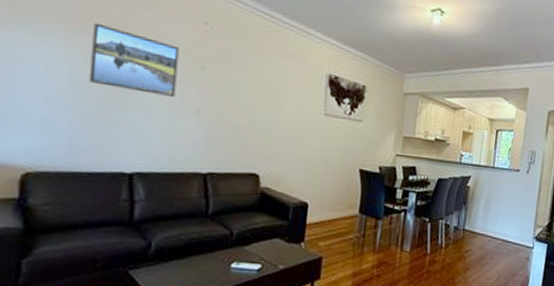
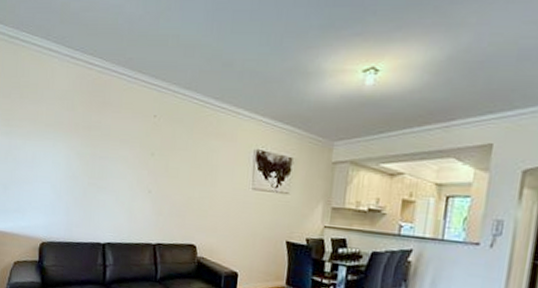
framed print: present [89,22,180,97] -> none [78,127,136,181]

